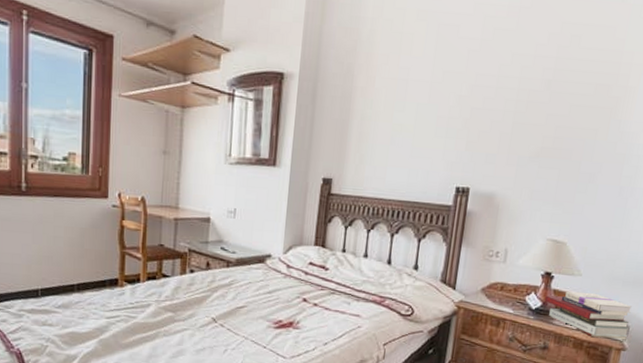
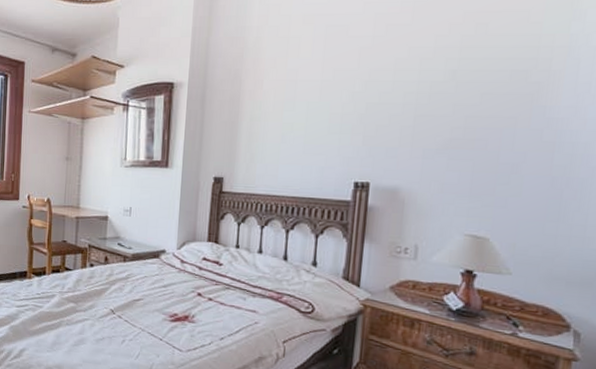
books: present [544,291,632,340] -> none [466,291,581,349]

